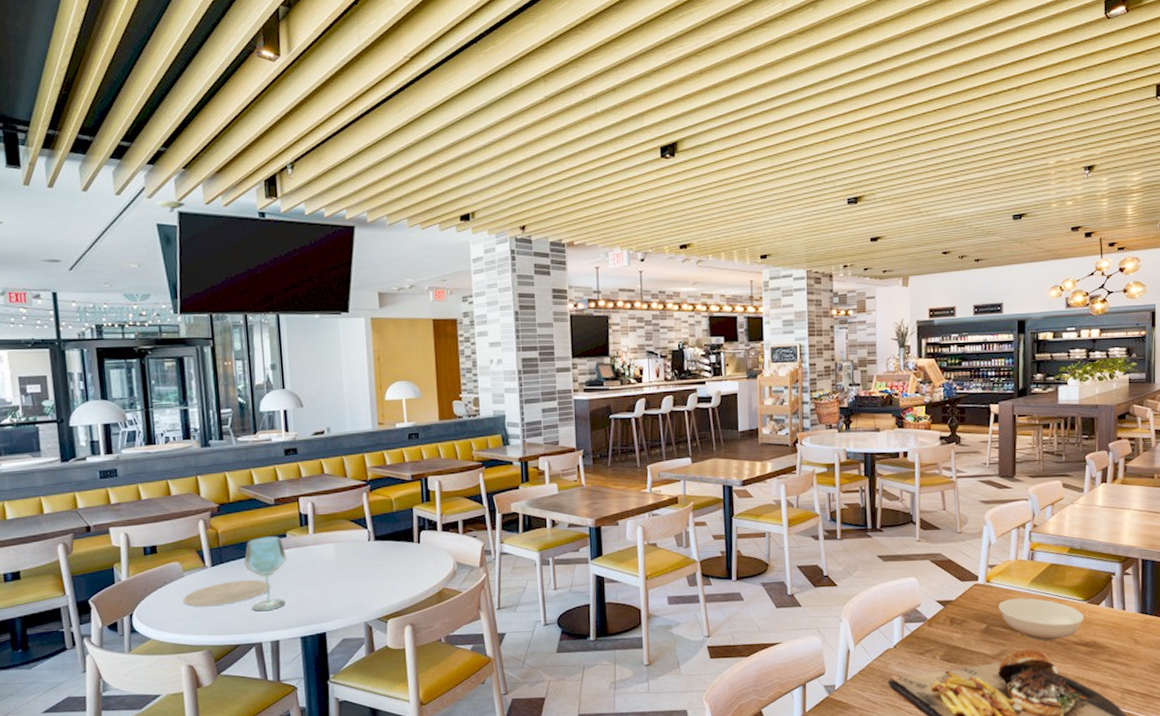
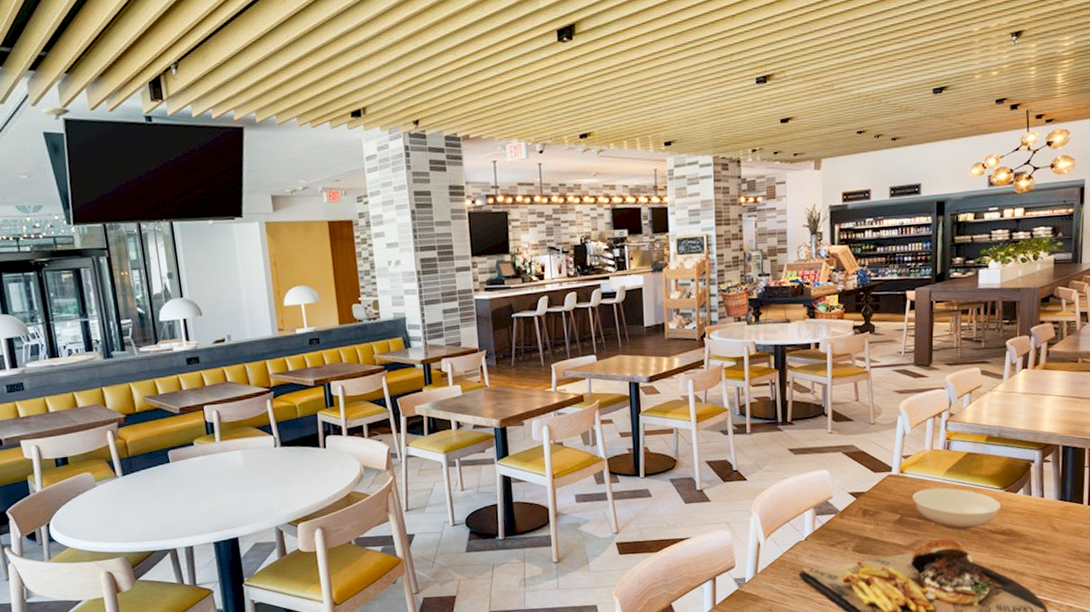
plate: present [183,580,271,607] -> none [97,488,182,516]
wine glass: present [243,536,287,612] -> none [153,444,197,519]

